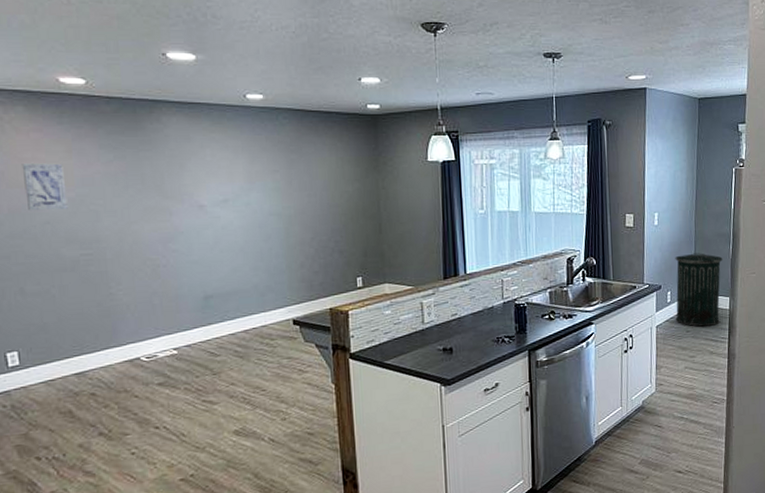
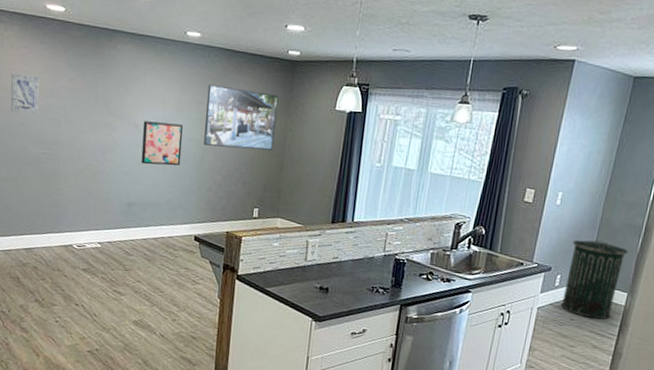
wall art: none [209,198,263,249] -> present [141,121,183,166]
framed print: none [281,149,368,217] -> present [204,84,279,151]

